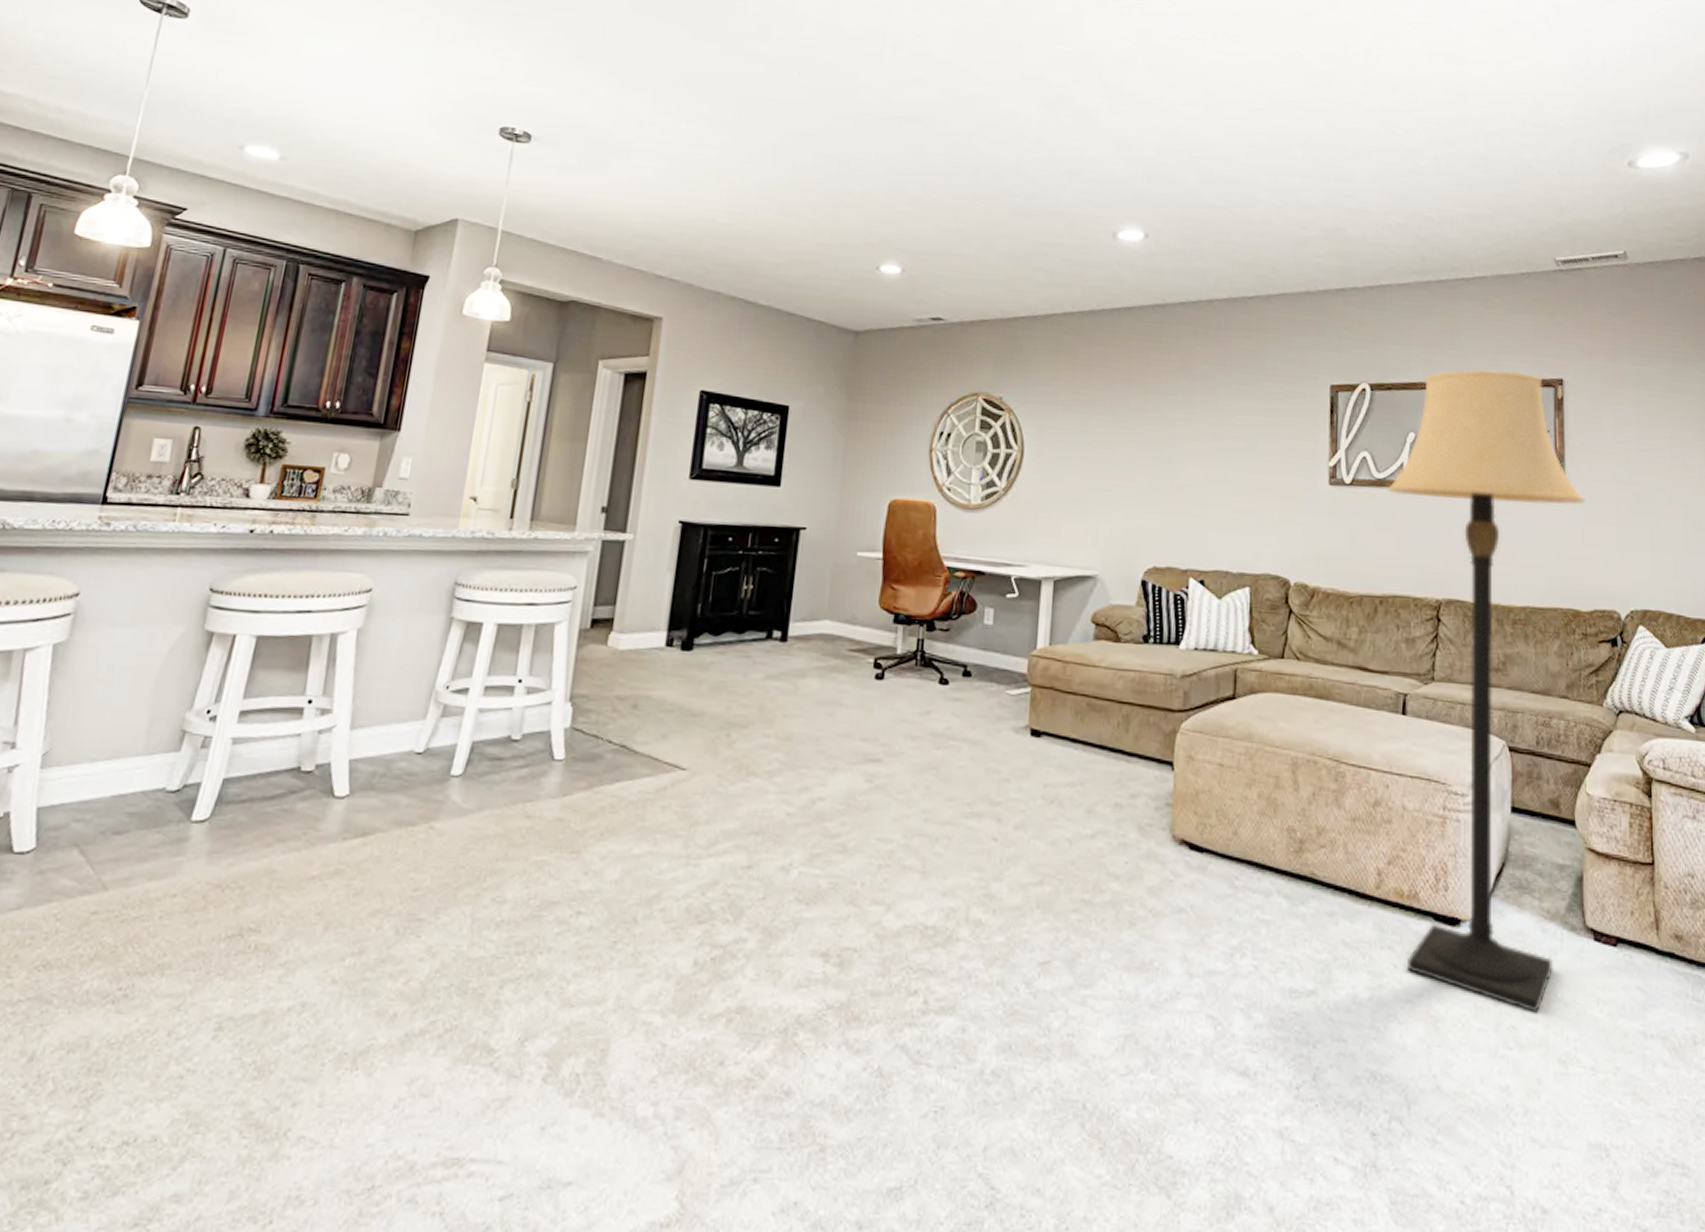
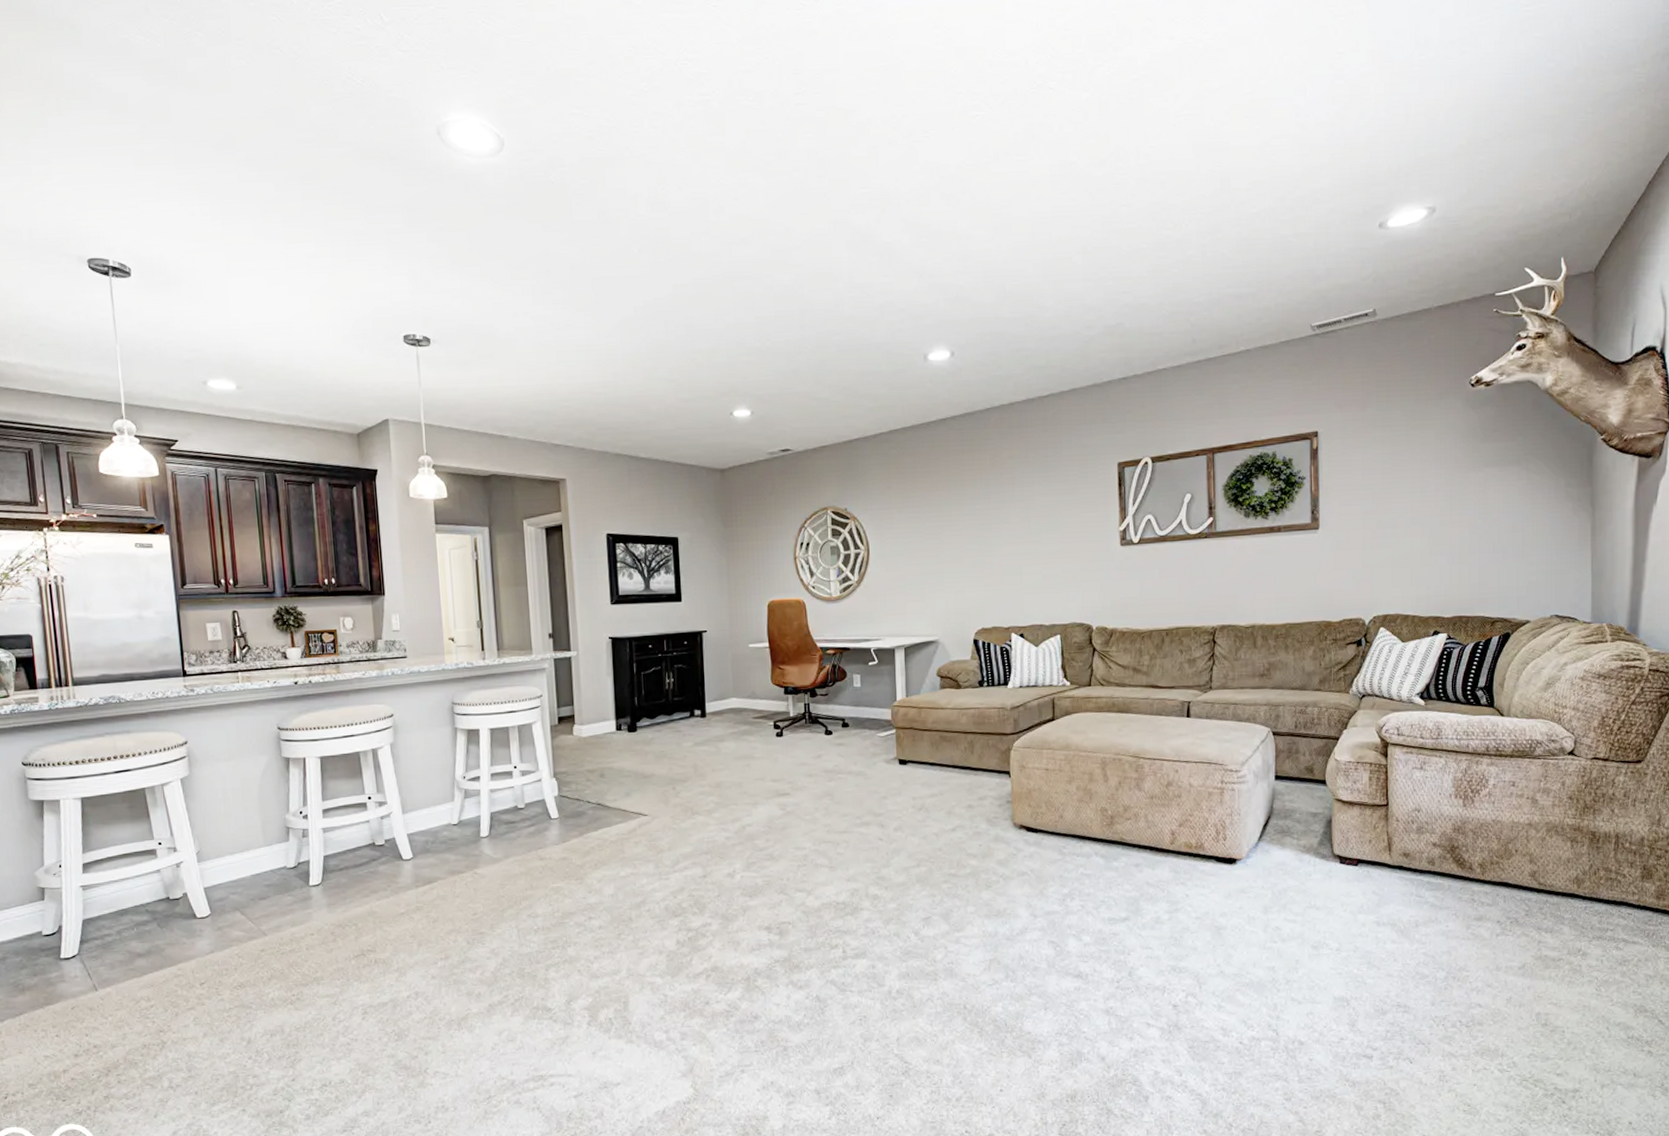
lamp: present [1386,369,1586,1013] -> none [1168,430,1337,917]

